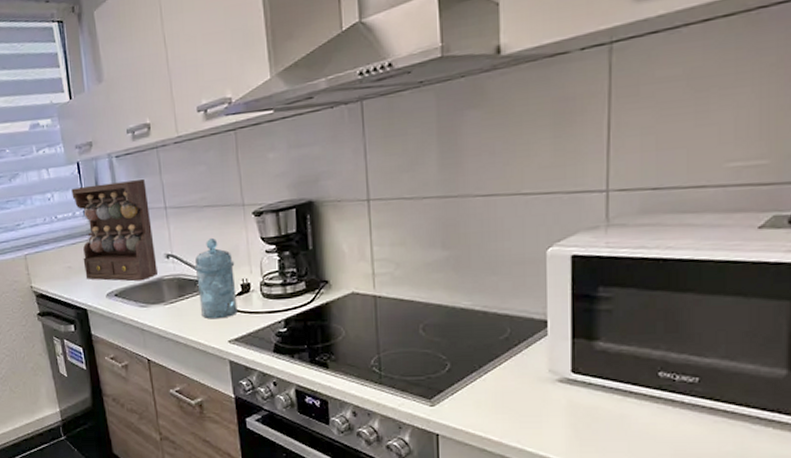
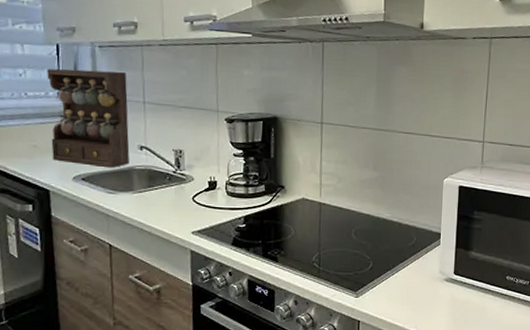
canister: present [195,237,237,319] -> none [166,136,205,211]

